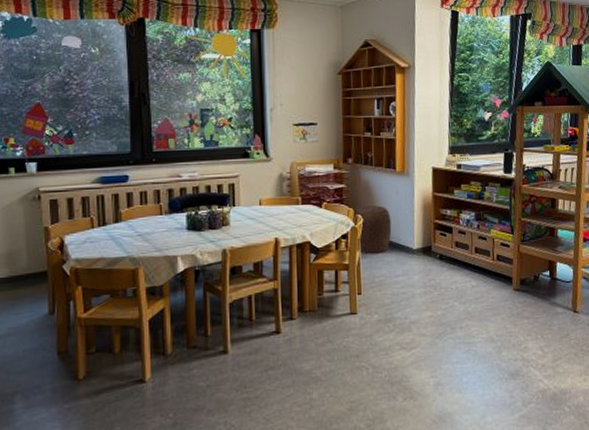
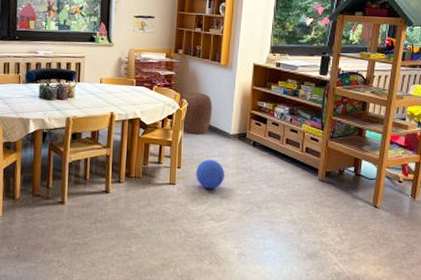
ball: none [379,280,412,315] -> present [196,159,225,189]

